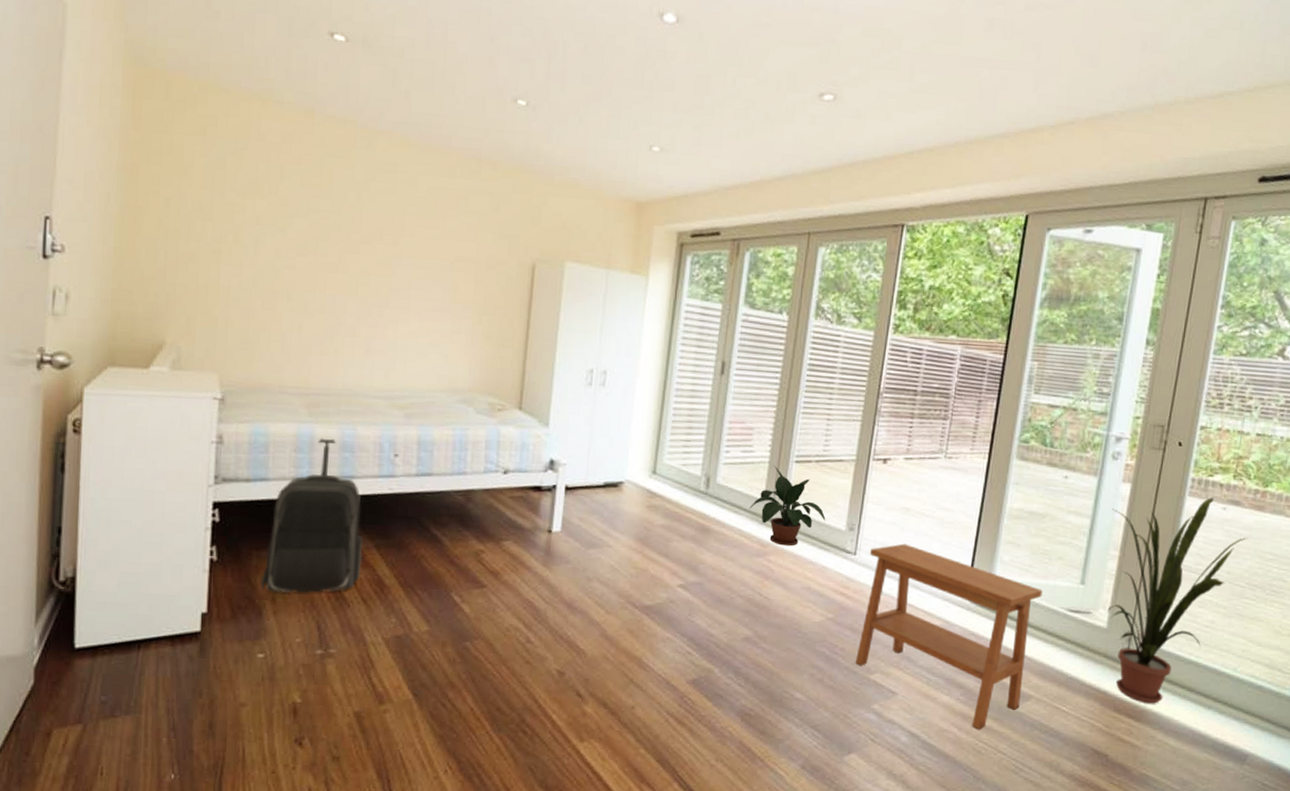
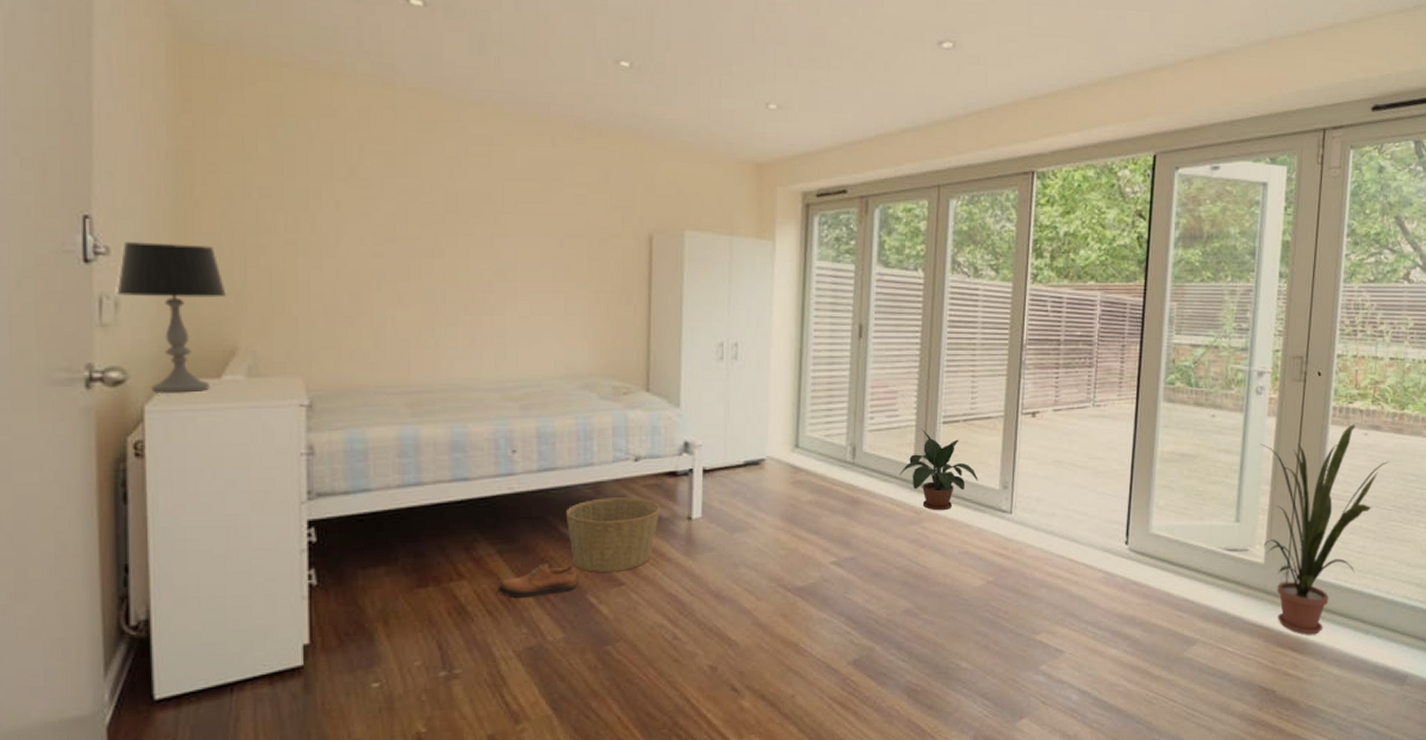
table lamp: none [68,242,159,381] -> present [117,242,226,395]
rolling backpack: present [260,438,366,594] -> none [369,439,488,614]
shoe: none [372,560,443,590] -> present [497,563,576,598]
basket: none [438,505,524,575] -> present [565,497,661,572]
side table: present [856,543,1042,730] -> none [1020,497,1199,680]

